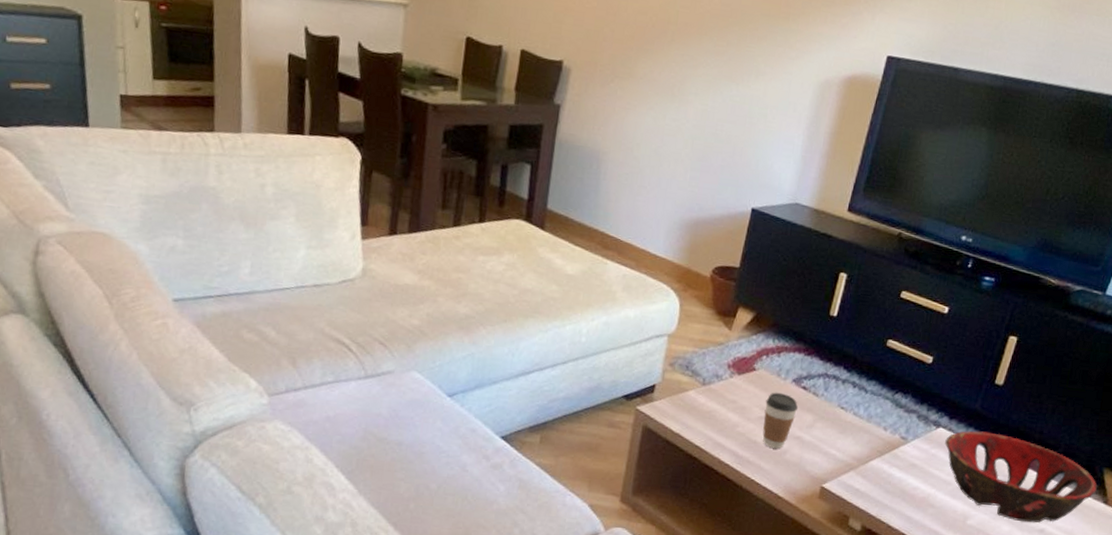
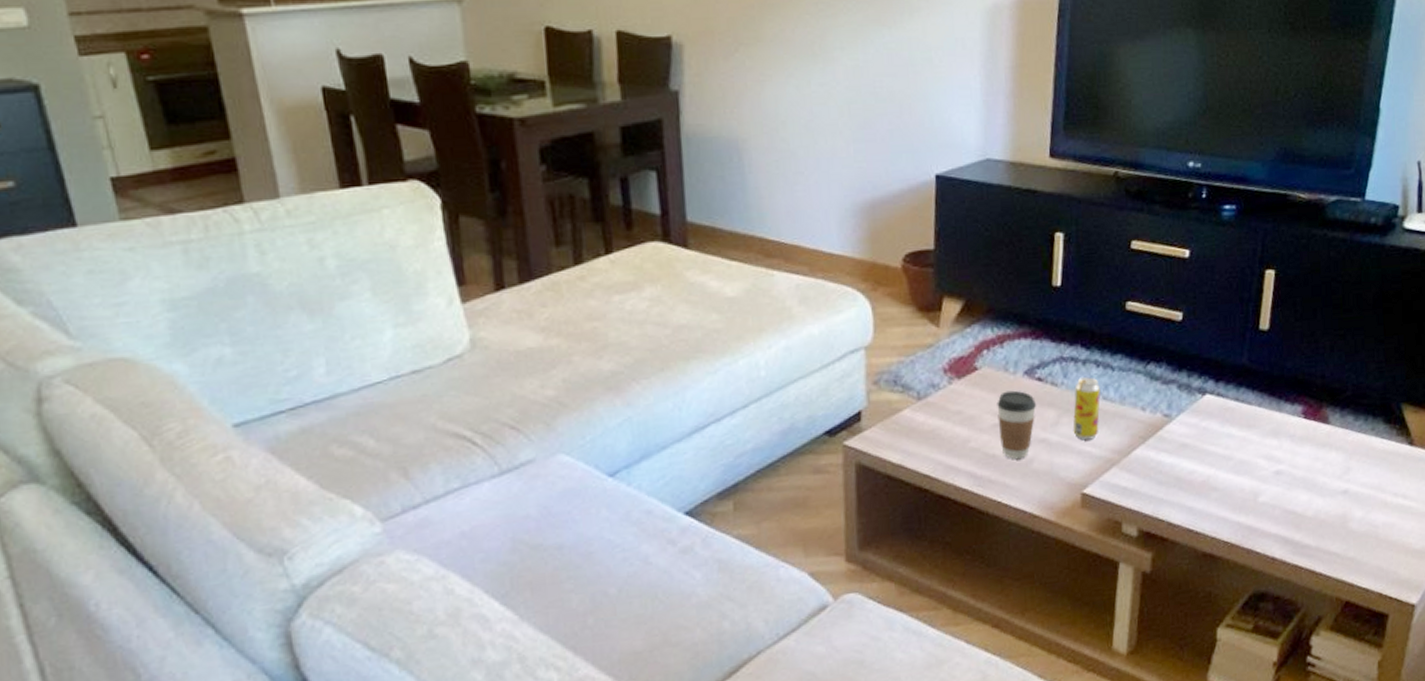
beverage can: none [823,393,853,445] -> present [1073,377,1101,441]
decorative bowl: present [945,431,1097,523] -> none [1215,388,1398,487]

